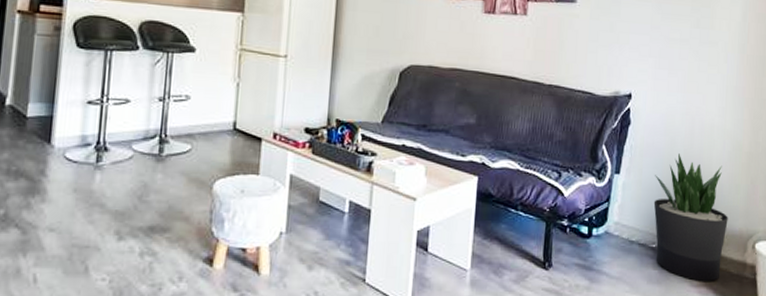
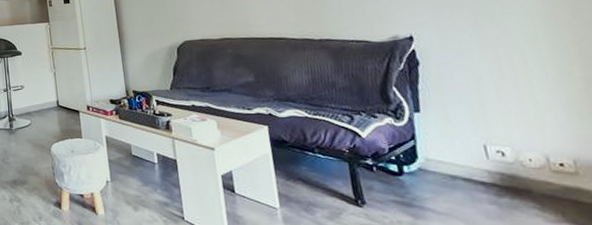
planter: present [653,154,728,281] -> none [464,87,584,216]

